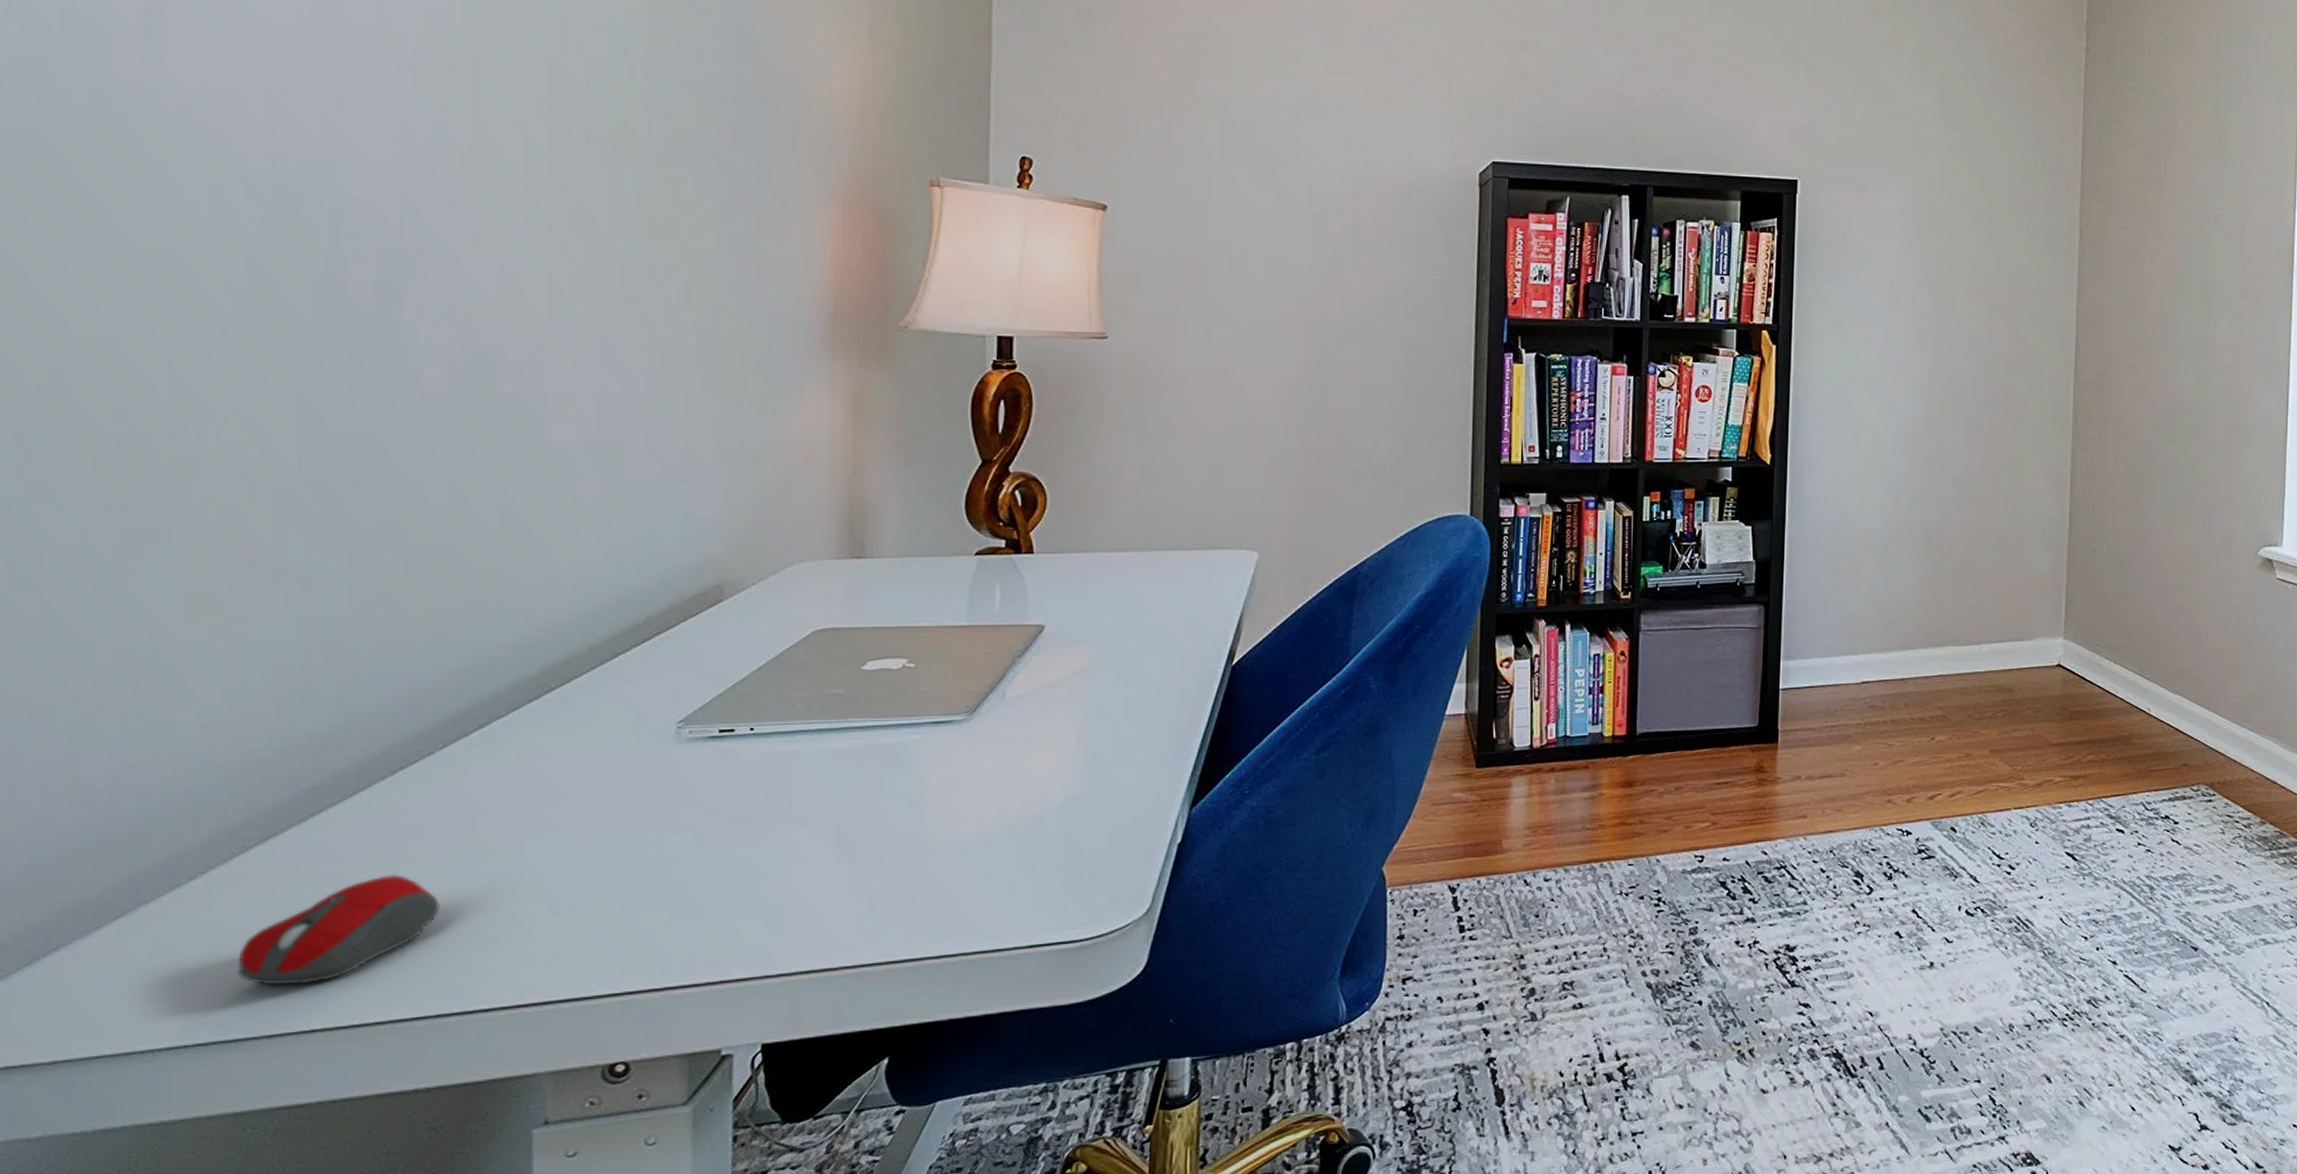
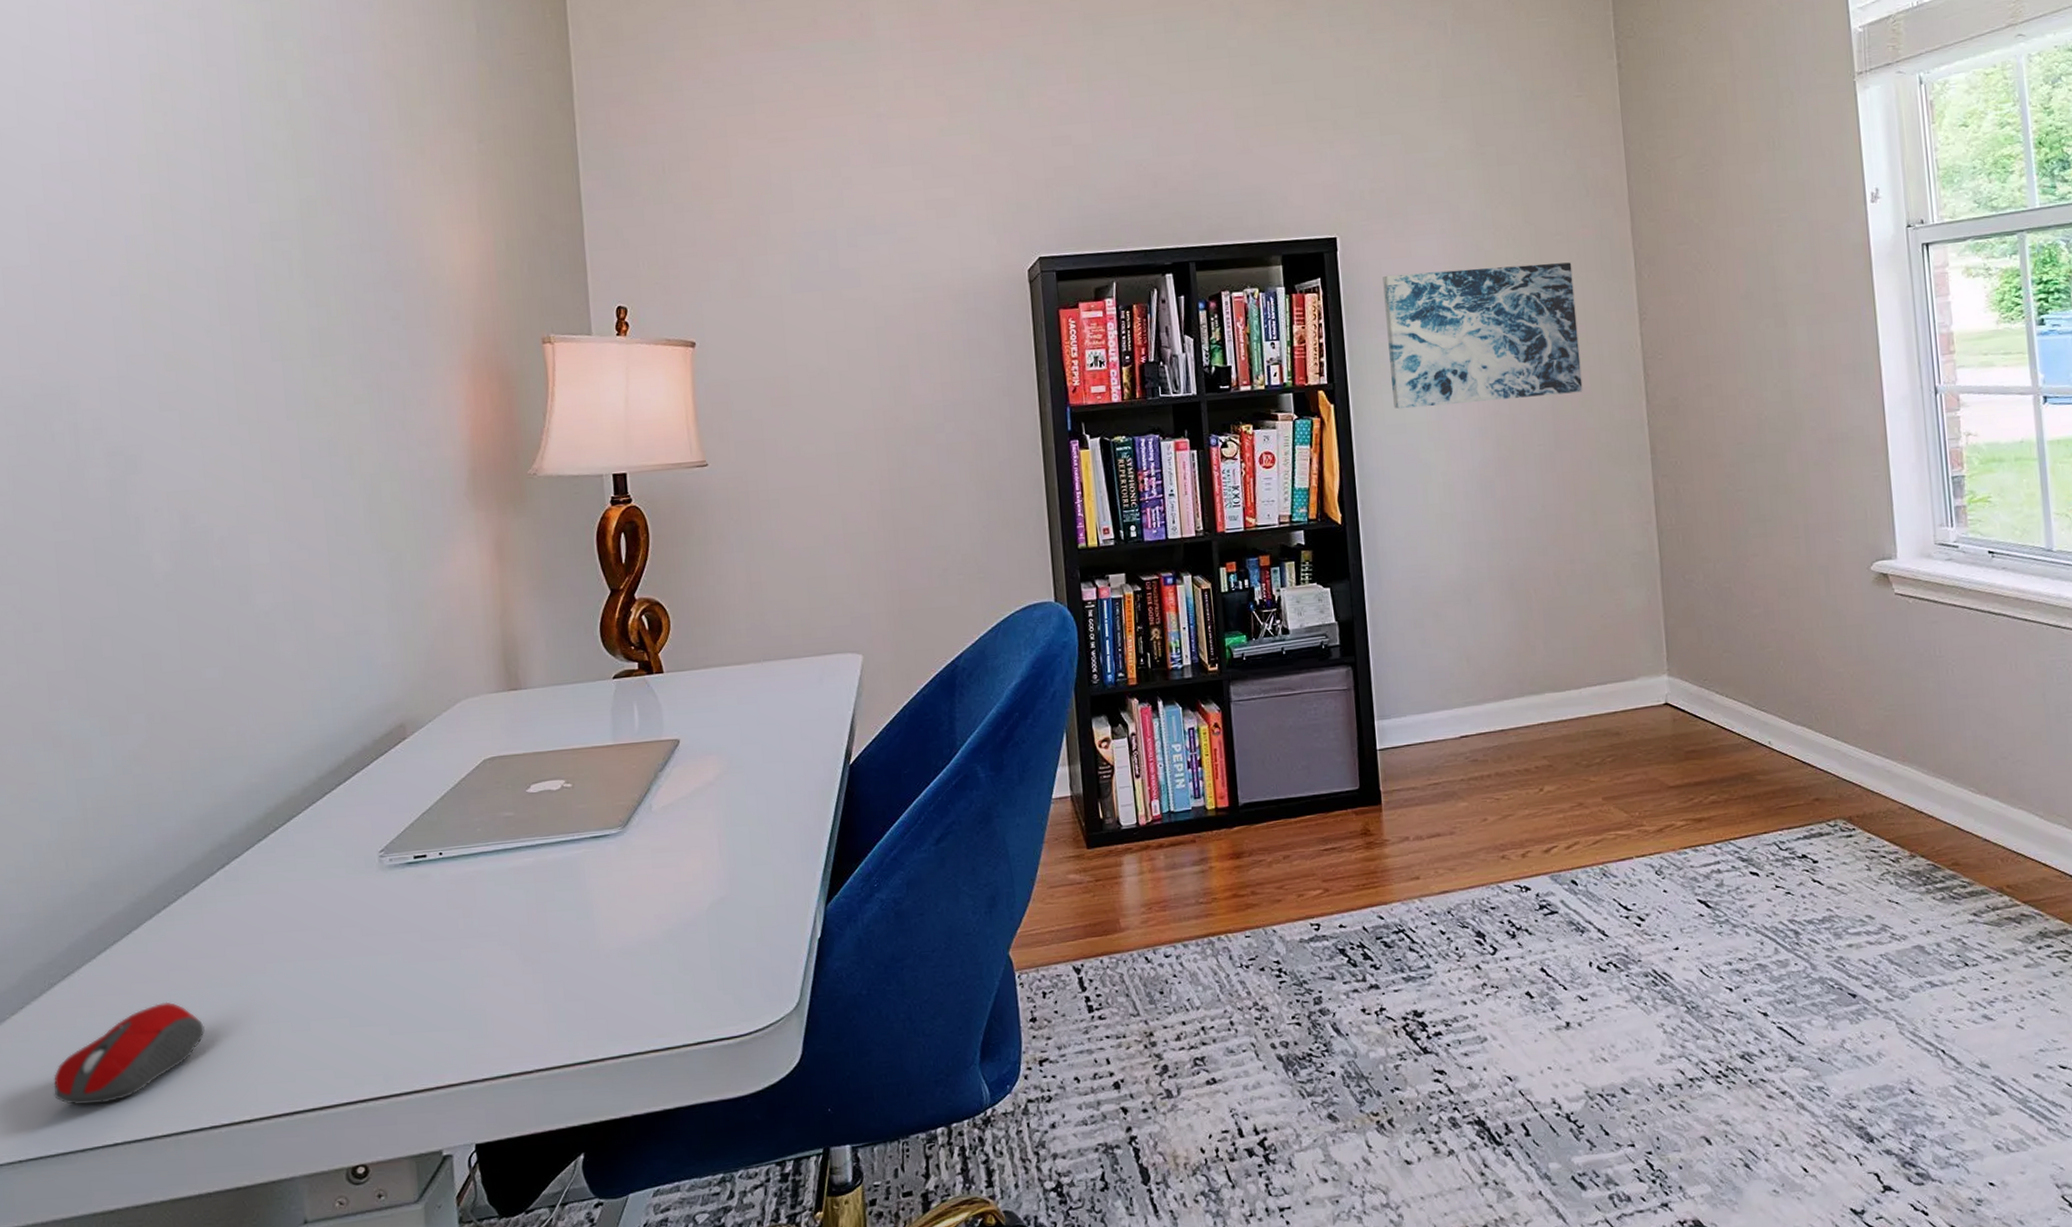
wall art: none [1835,223,2021,360] -> present [1382,262,1583,410]

